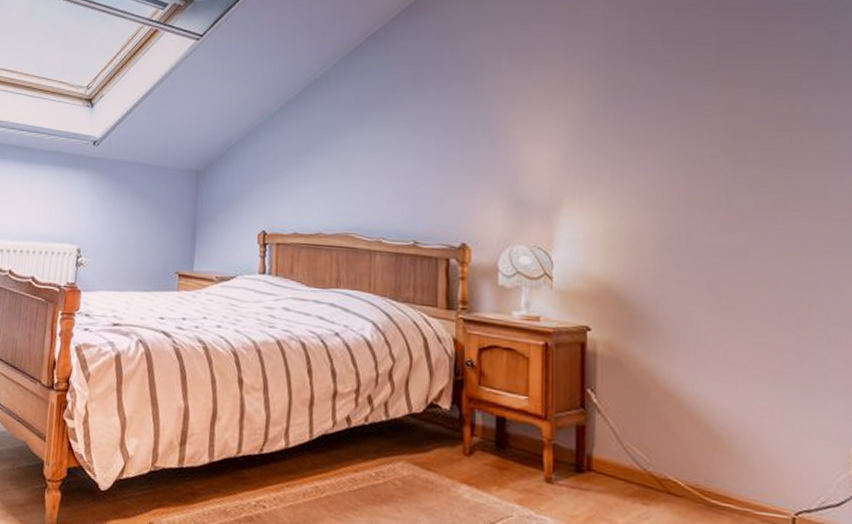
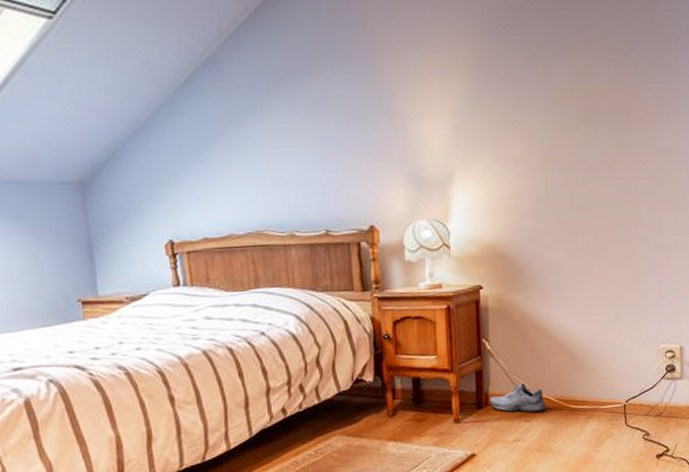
shoe: none [594,453,672,497] -> present [490,382,546,413]

